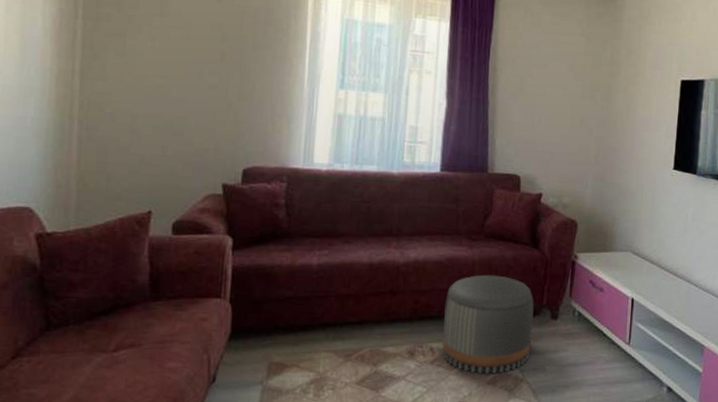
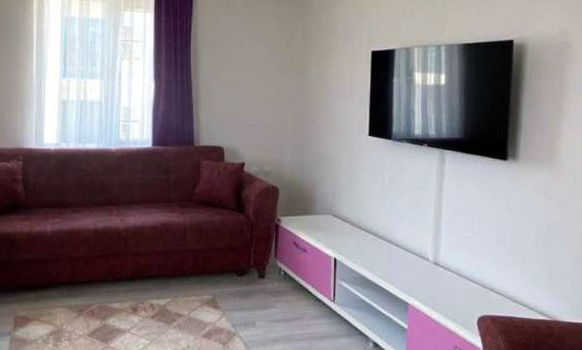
pouf: present [441,274,534,374] -> none [160,238,242,329]

